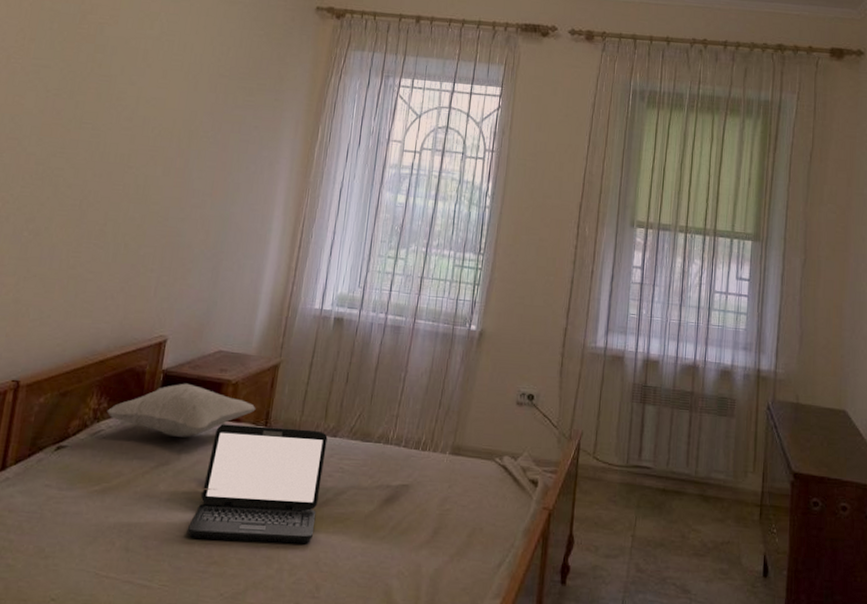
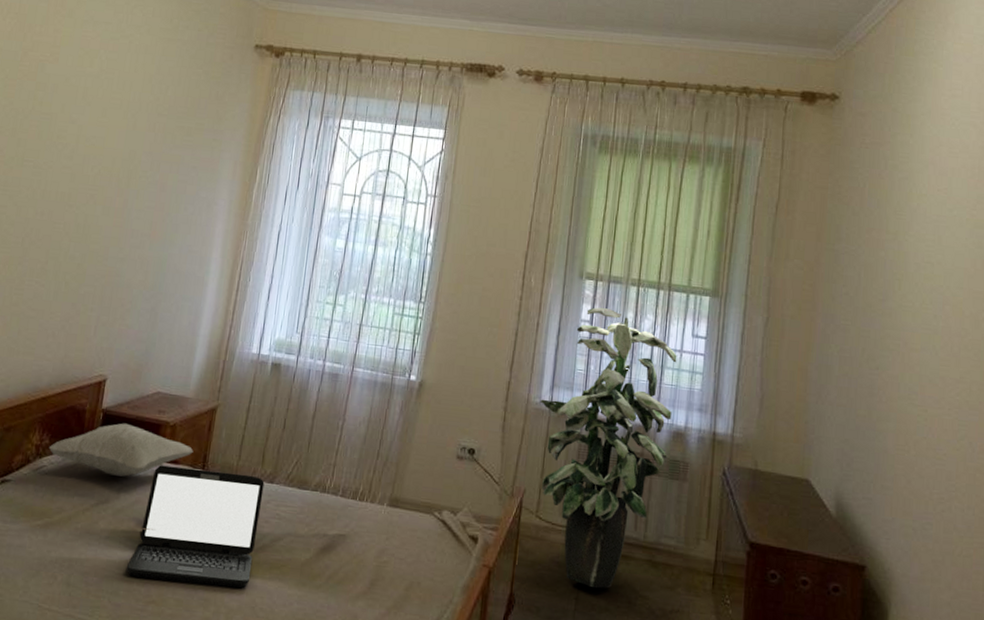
indoor plant: none [595,254,723,525] -> present [540,307,677,589]

